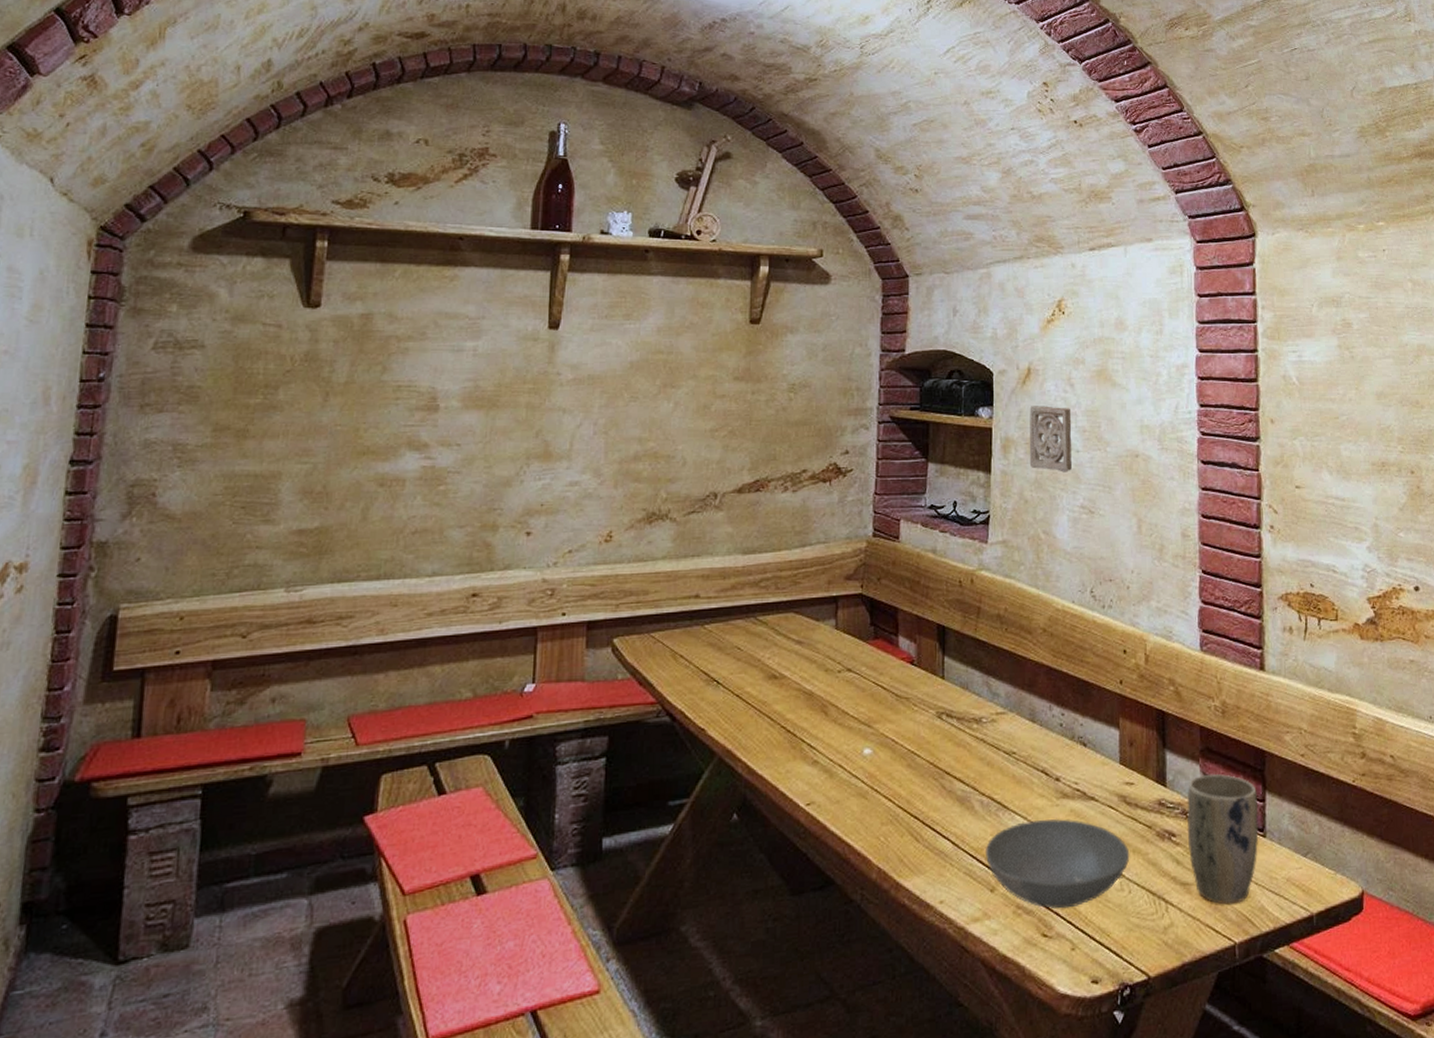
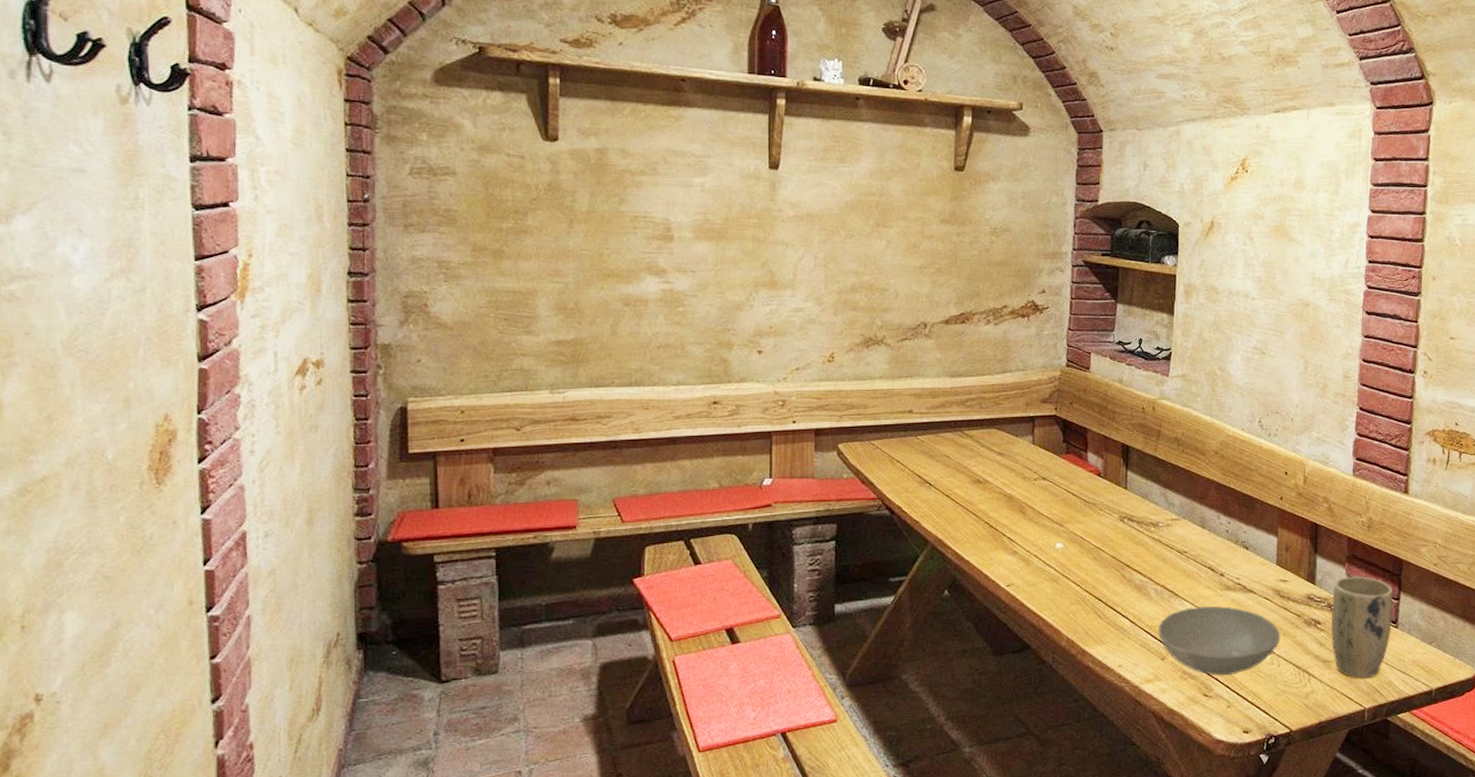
wall ornament: present [1029,406,1072,473] -> none [1209,256,1250,317]

